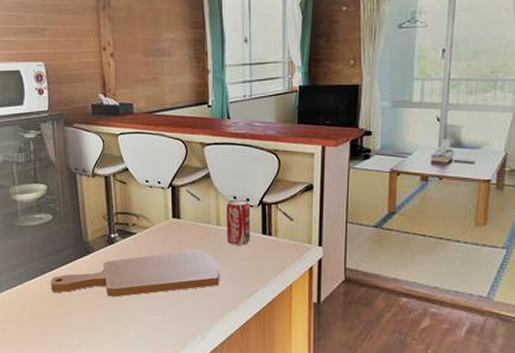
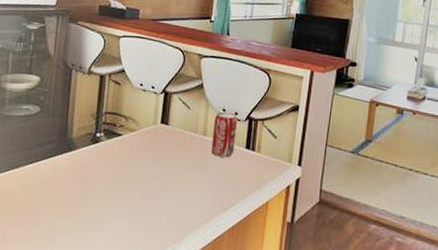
cutting board: present [50,249,221,297] -> none [24,157,200,199]

